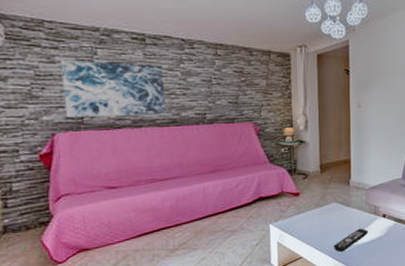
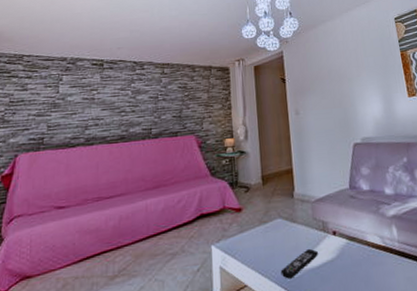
wall art: present [60,59,166,117] -> none [29,86,116,139]

